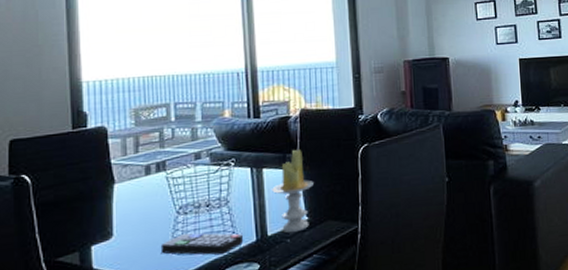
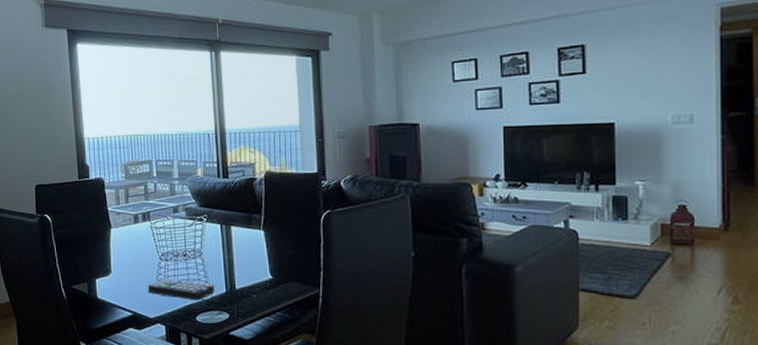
candle: present [272,148,314,233] -> none [239,210,277,288]

